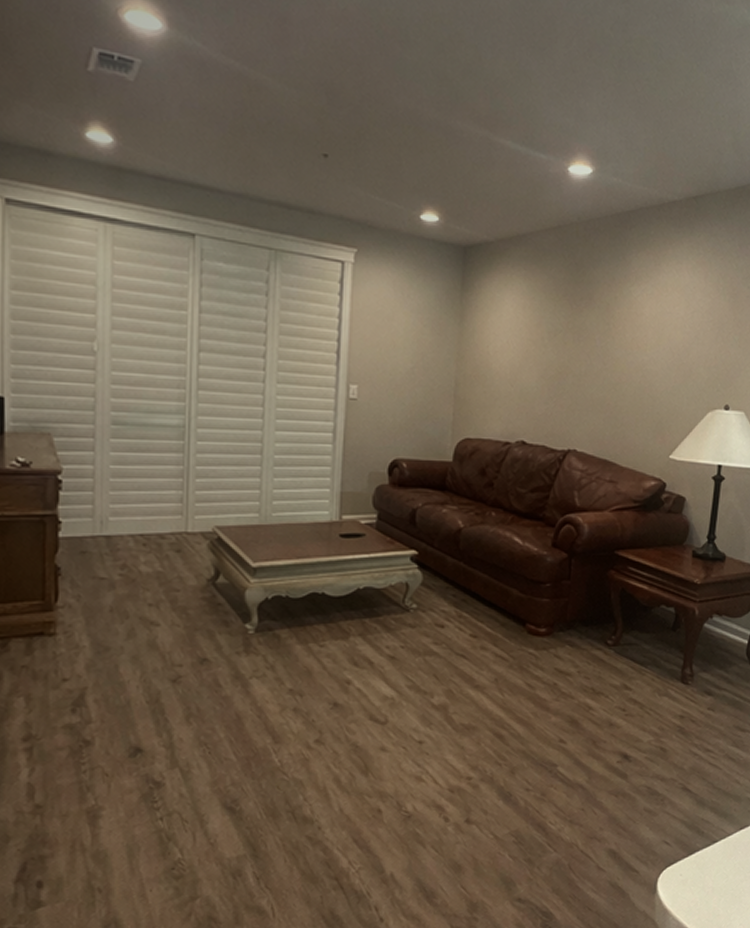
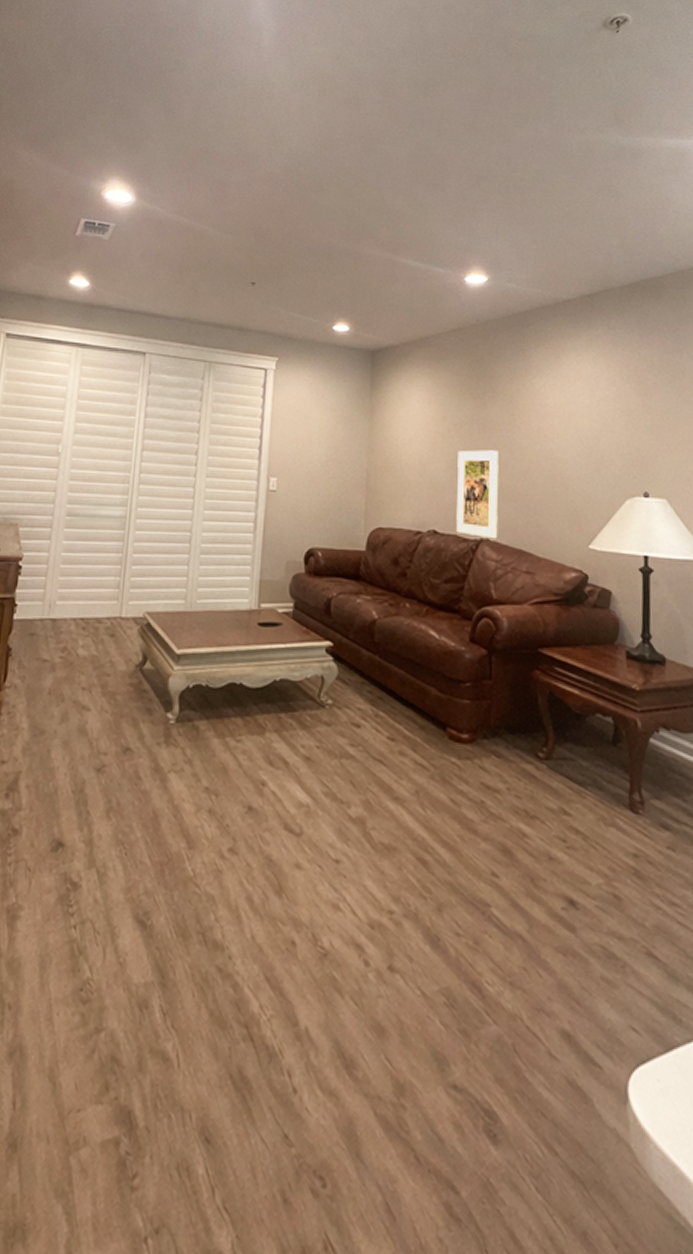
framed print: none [545,359,591,450] -> present [456,450,499,539]

